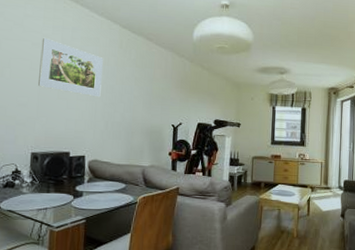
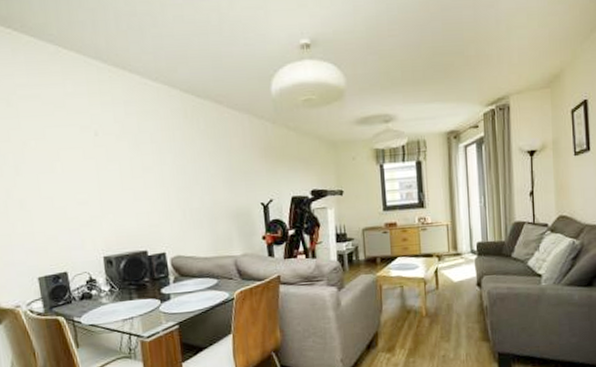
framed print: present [38,37,103,97] -> none [91,118,172,182]

